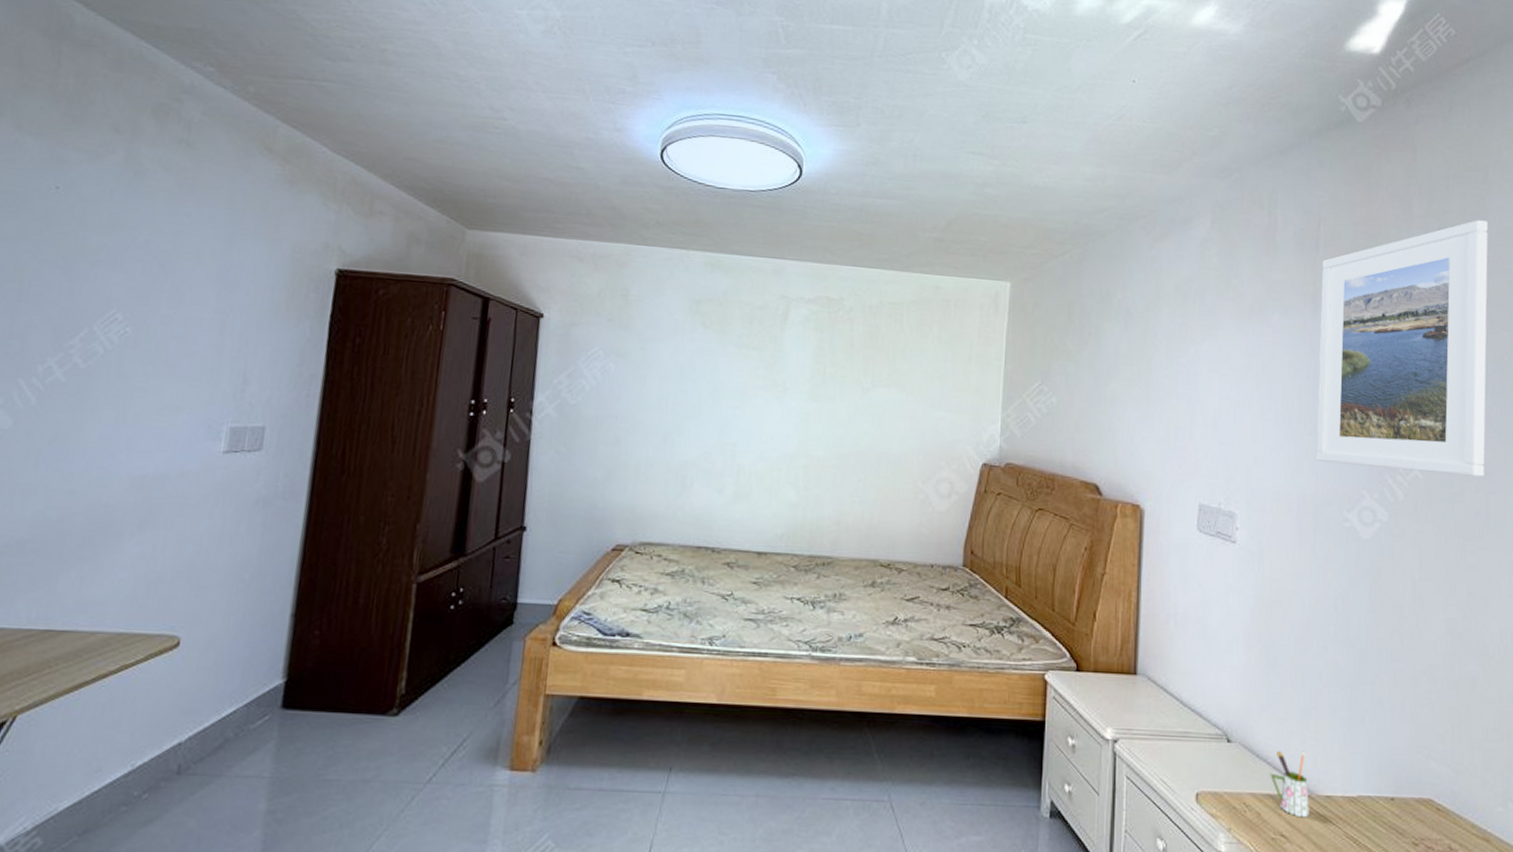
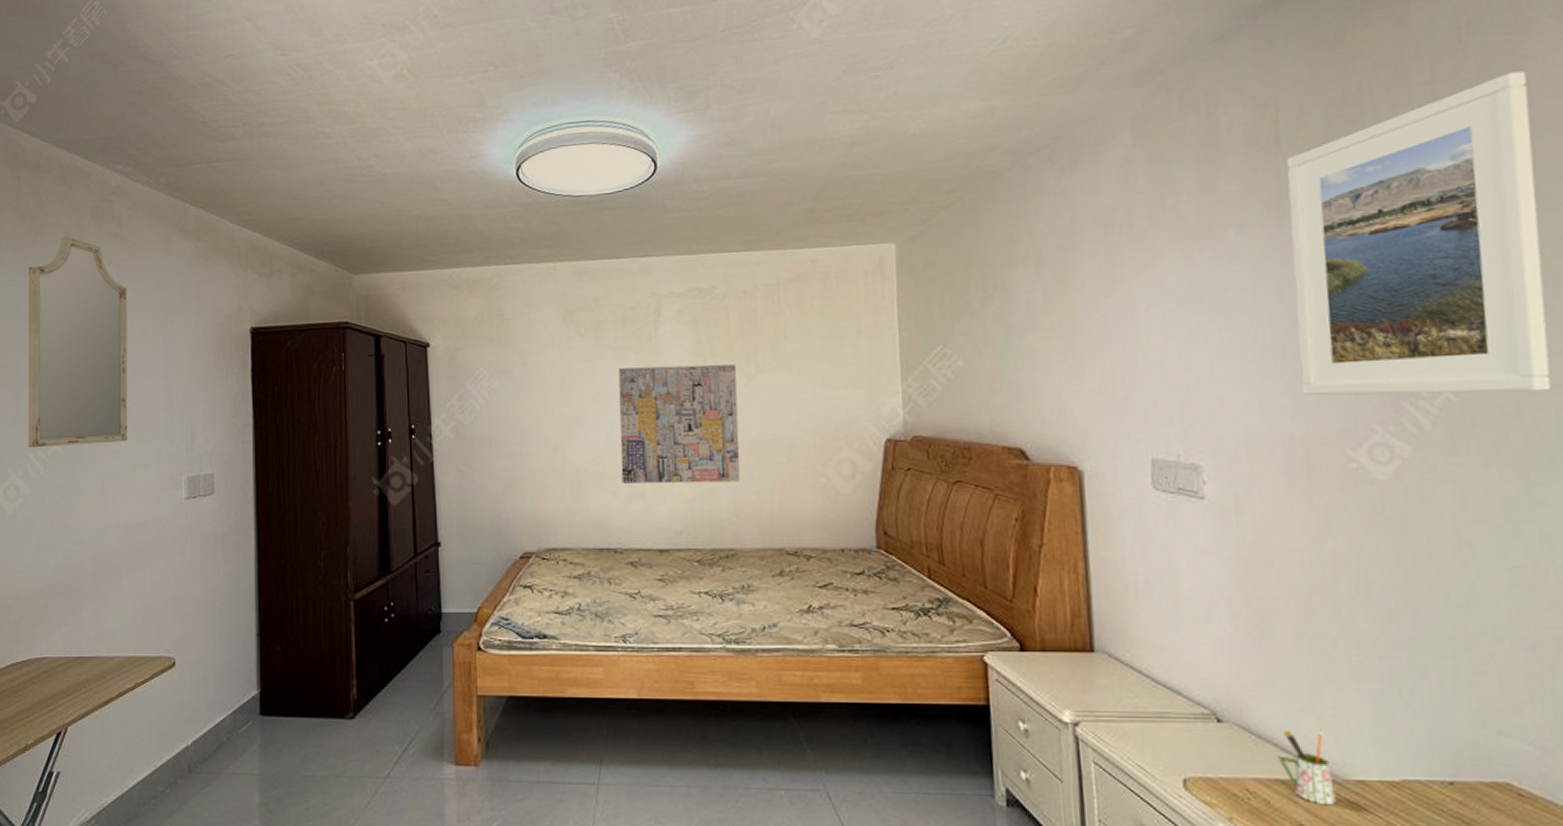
home mirror: none [18,130,186,379] -> present [27,237,128,448]
wall art: none [728,366,855,491] -> present [618,364,740,484]

